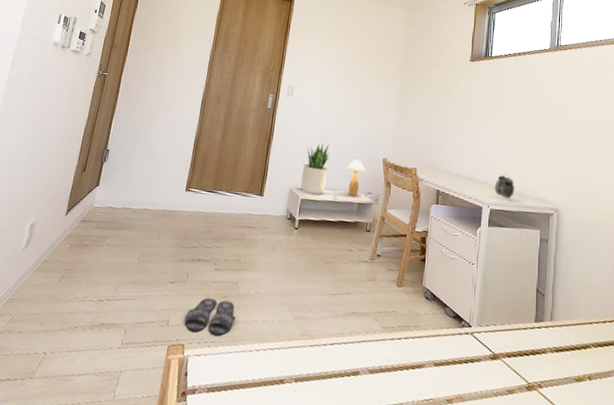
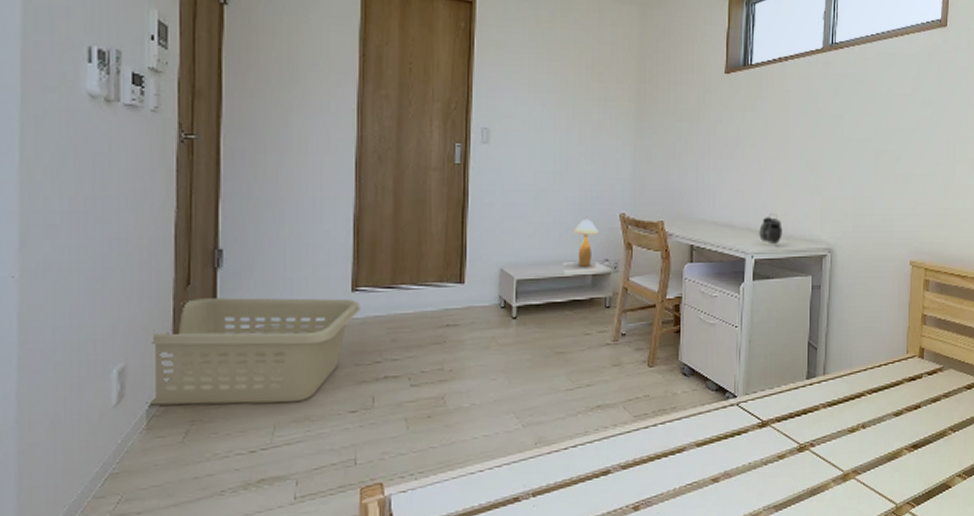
laundry basket: none [42,181,190,268] -> present [146,297,360,405]
slippers: present [185,297,236,337] -> none [379,420,447,466]
planter: present [300,142,330,195] -> none [514,202,550,272]

